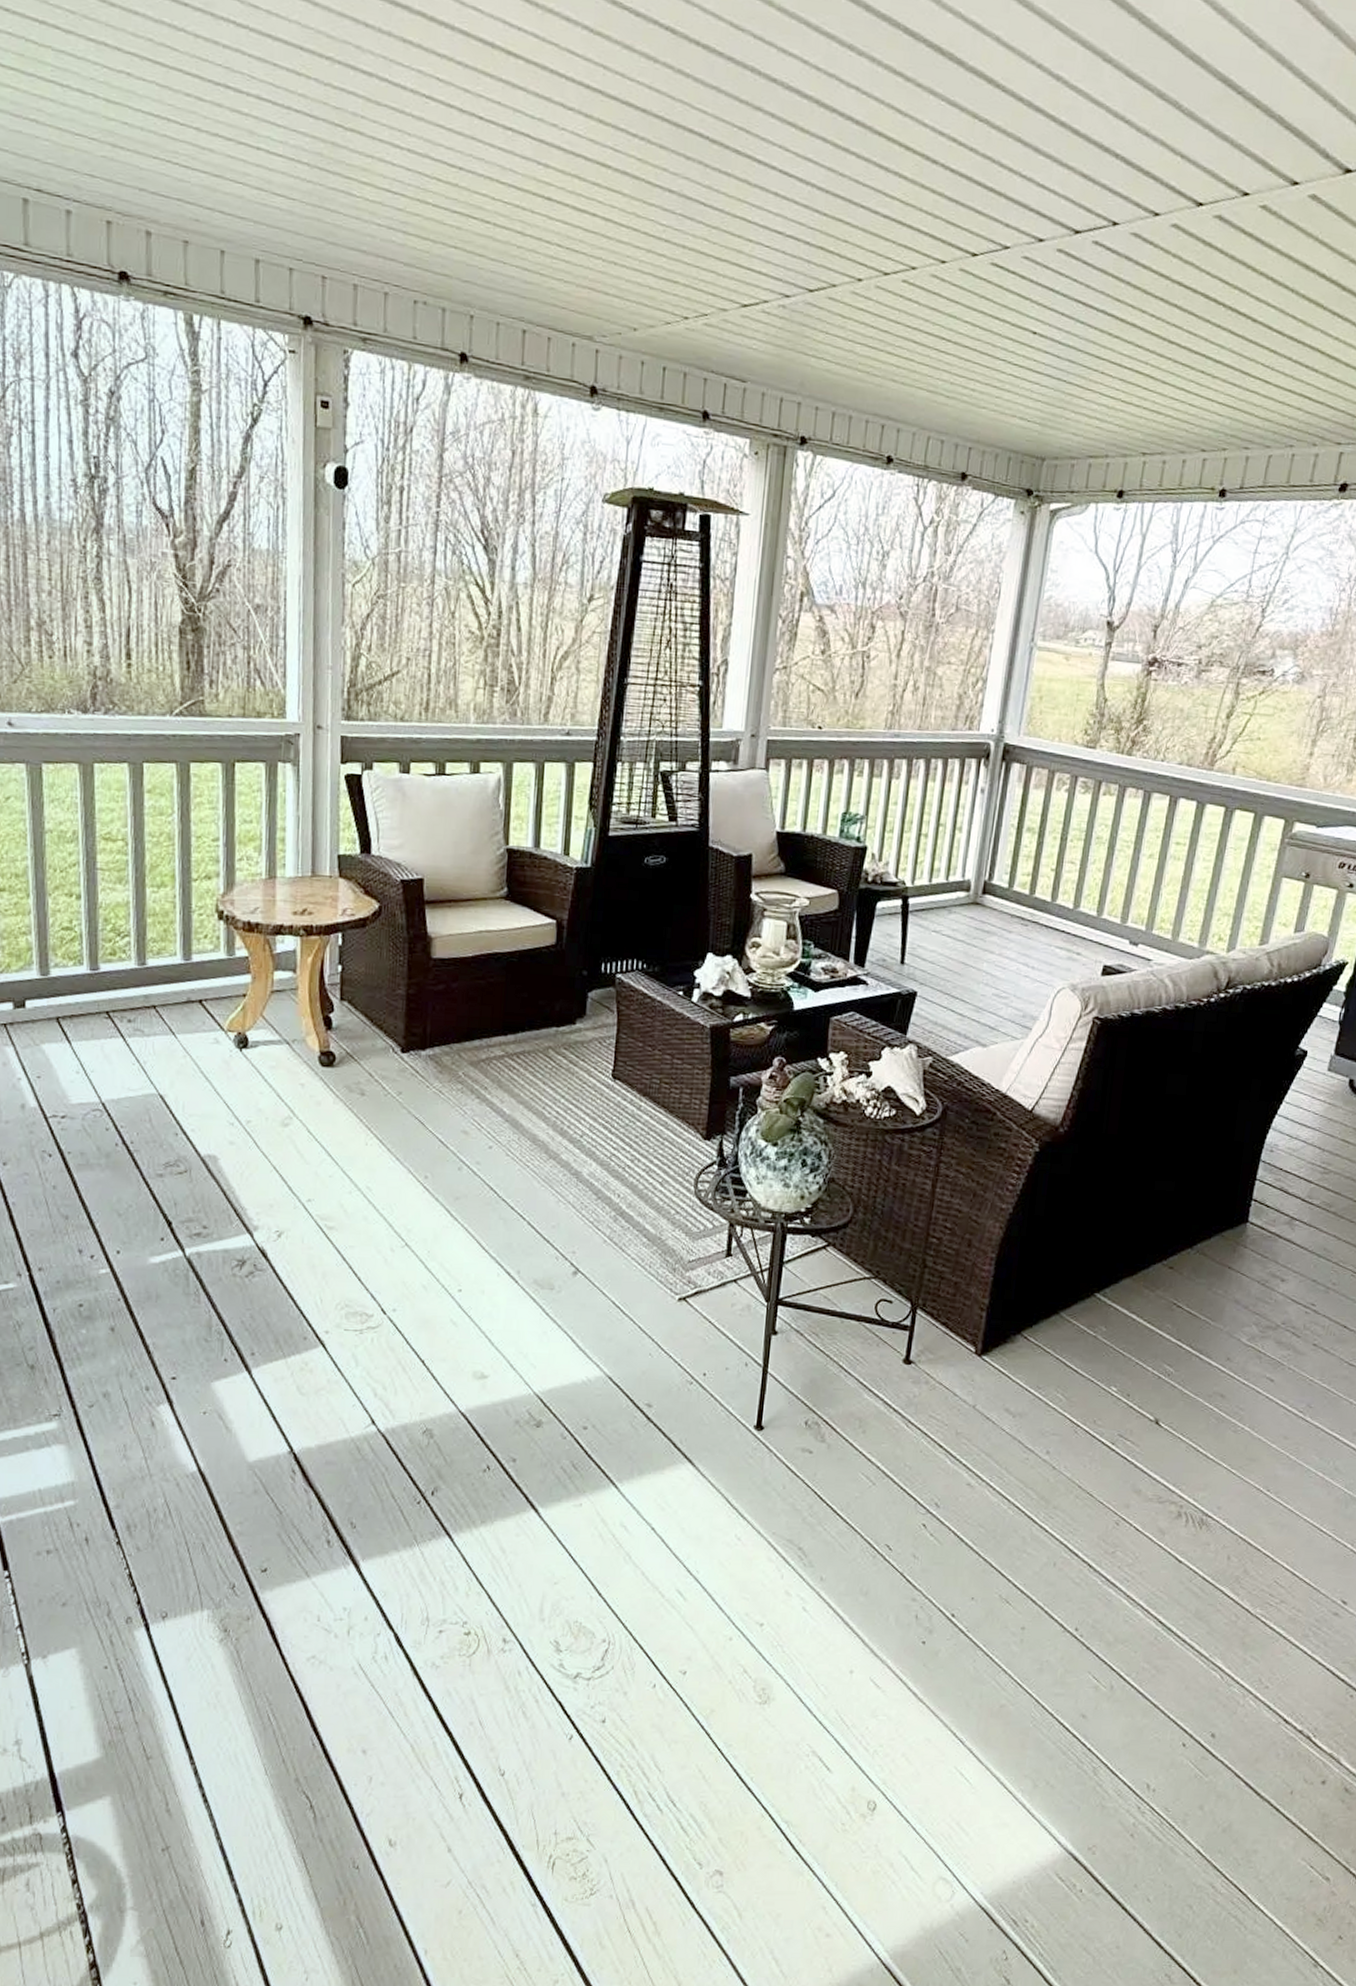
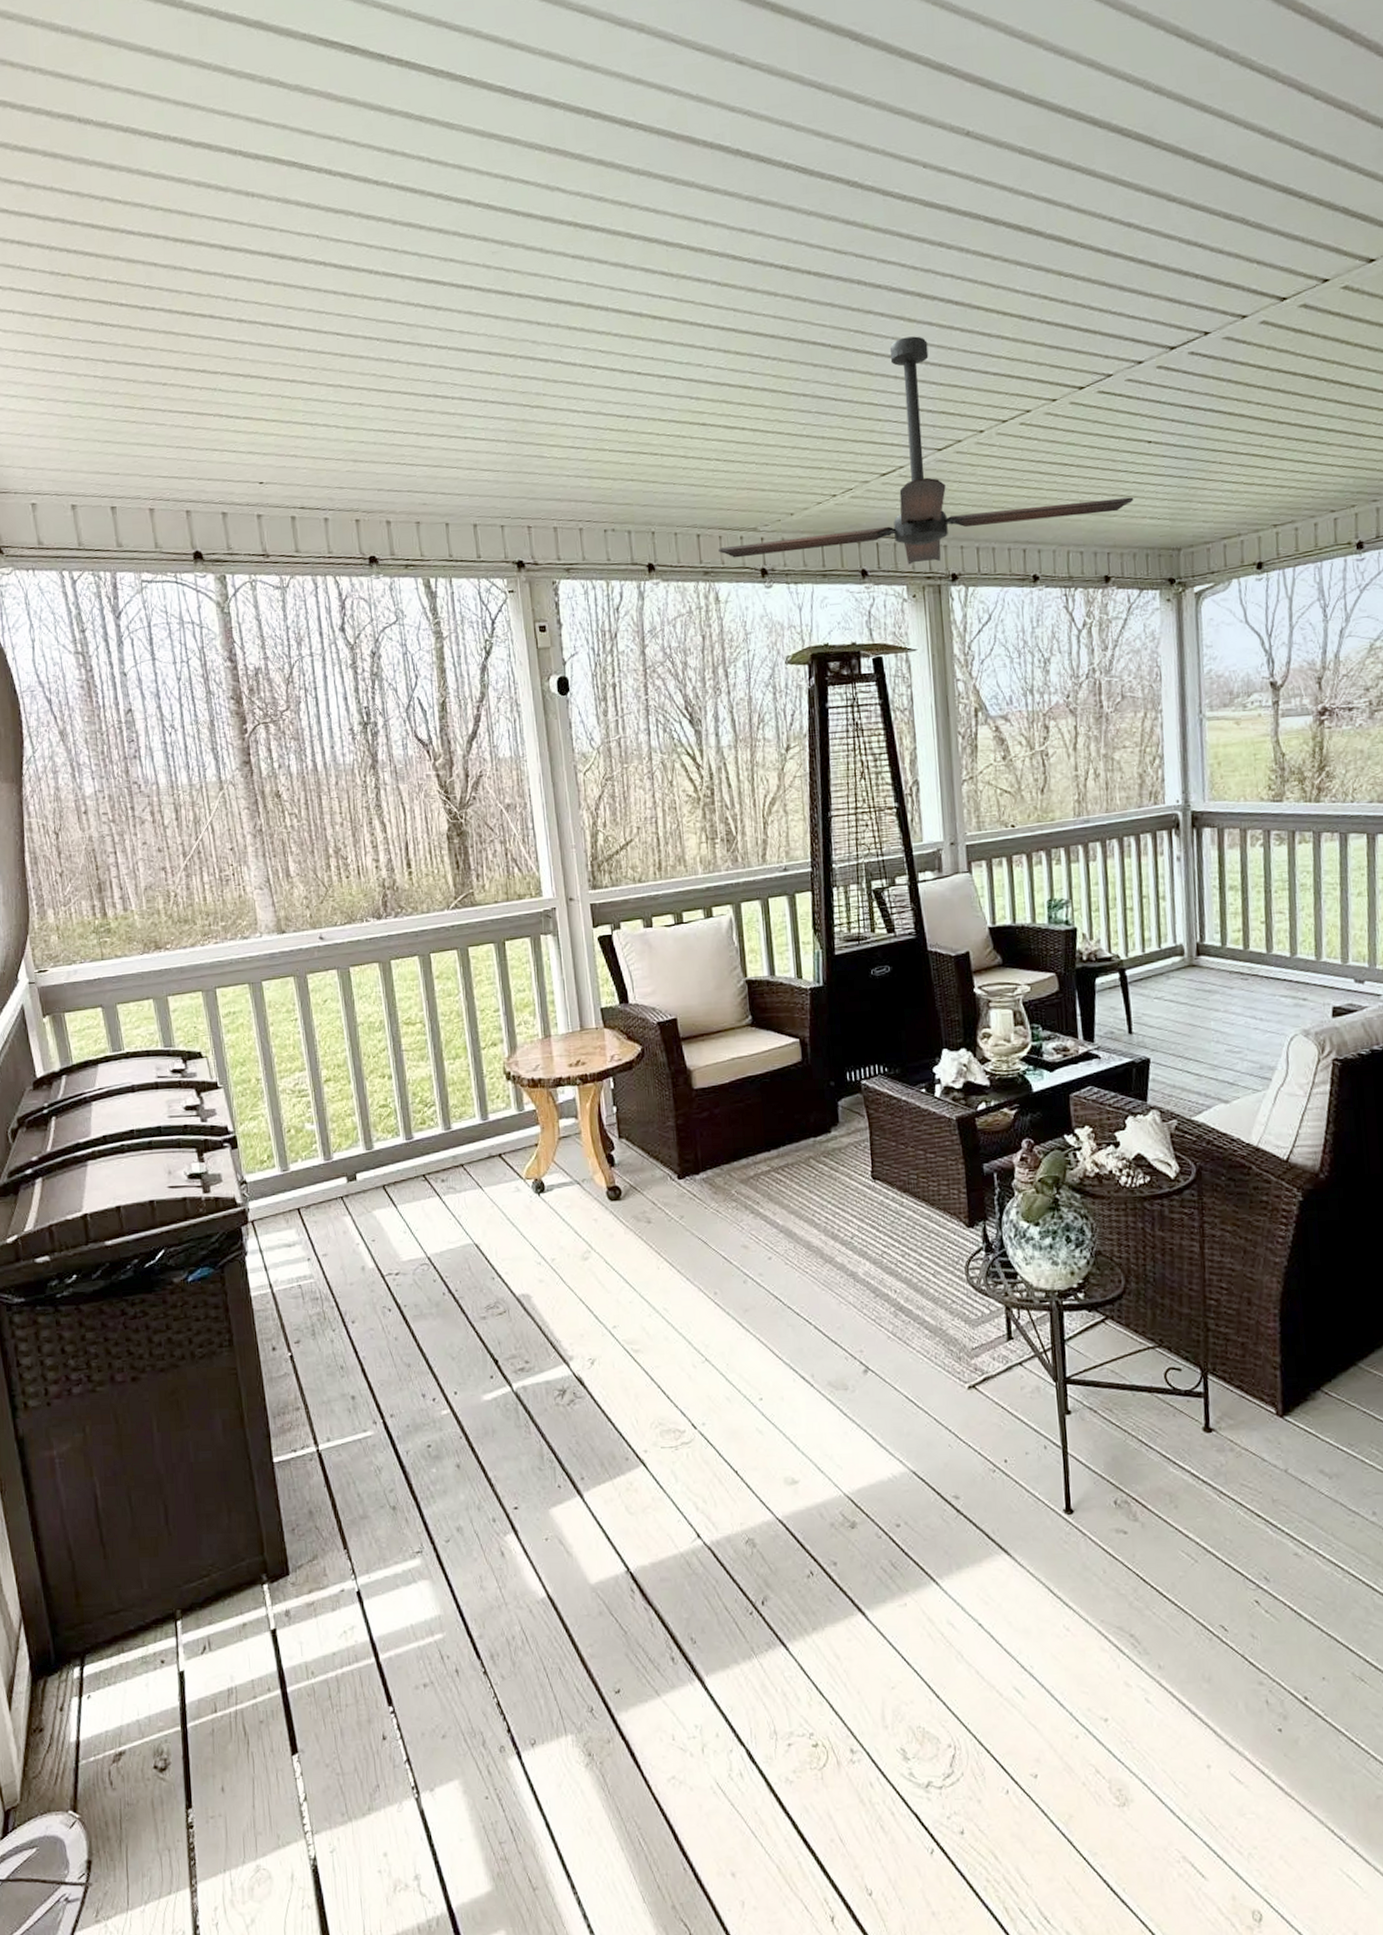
ceiling fan: none [545,148,1007,419] -> present [718,336,1134,565]

